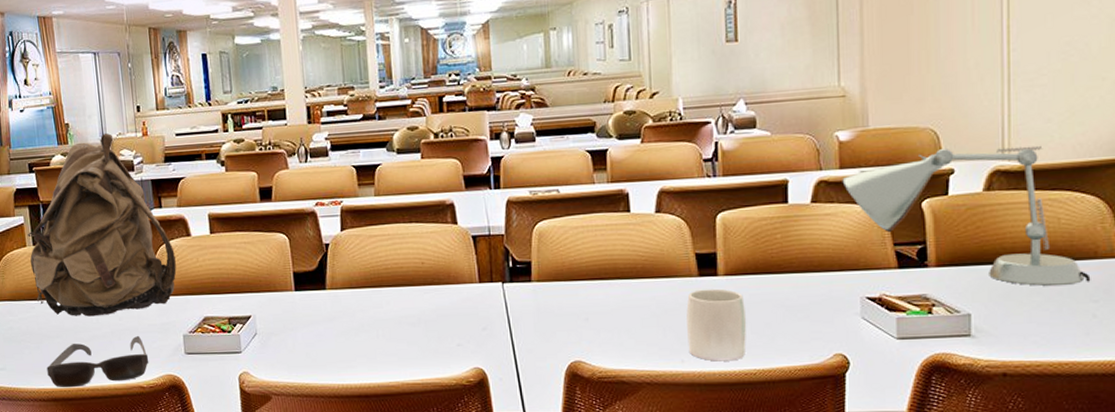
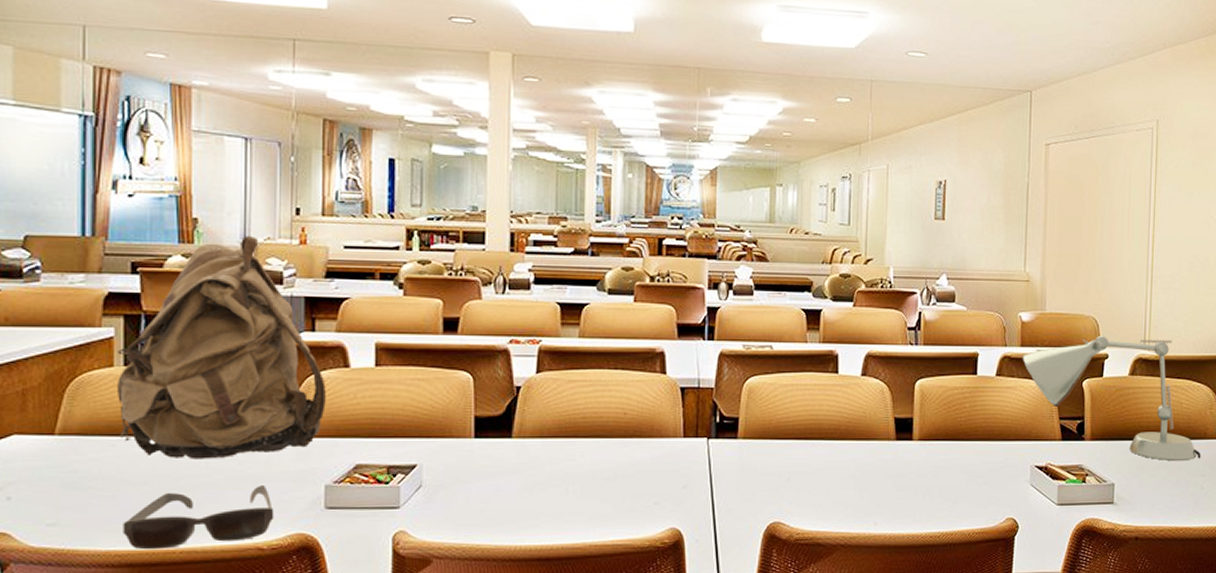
mug: present [686,288,747,362] -> none [881,453,935,524]

